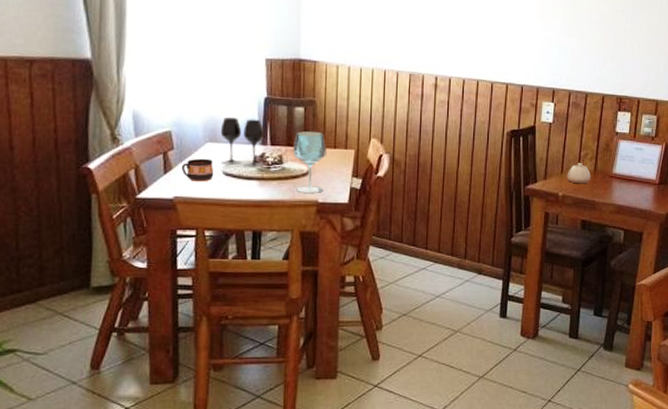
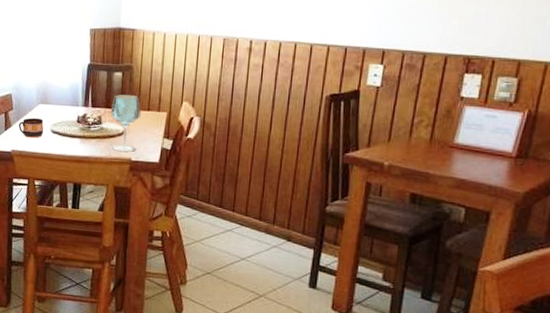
wine glass: present [220,117,265,168] -> none [50,82,86,127]
sugar bowl: present [567,163,592,184] -> none [395,130,426,154]

